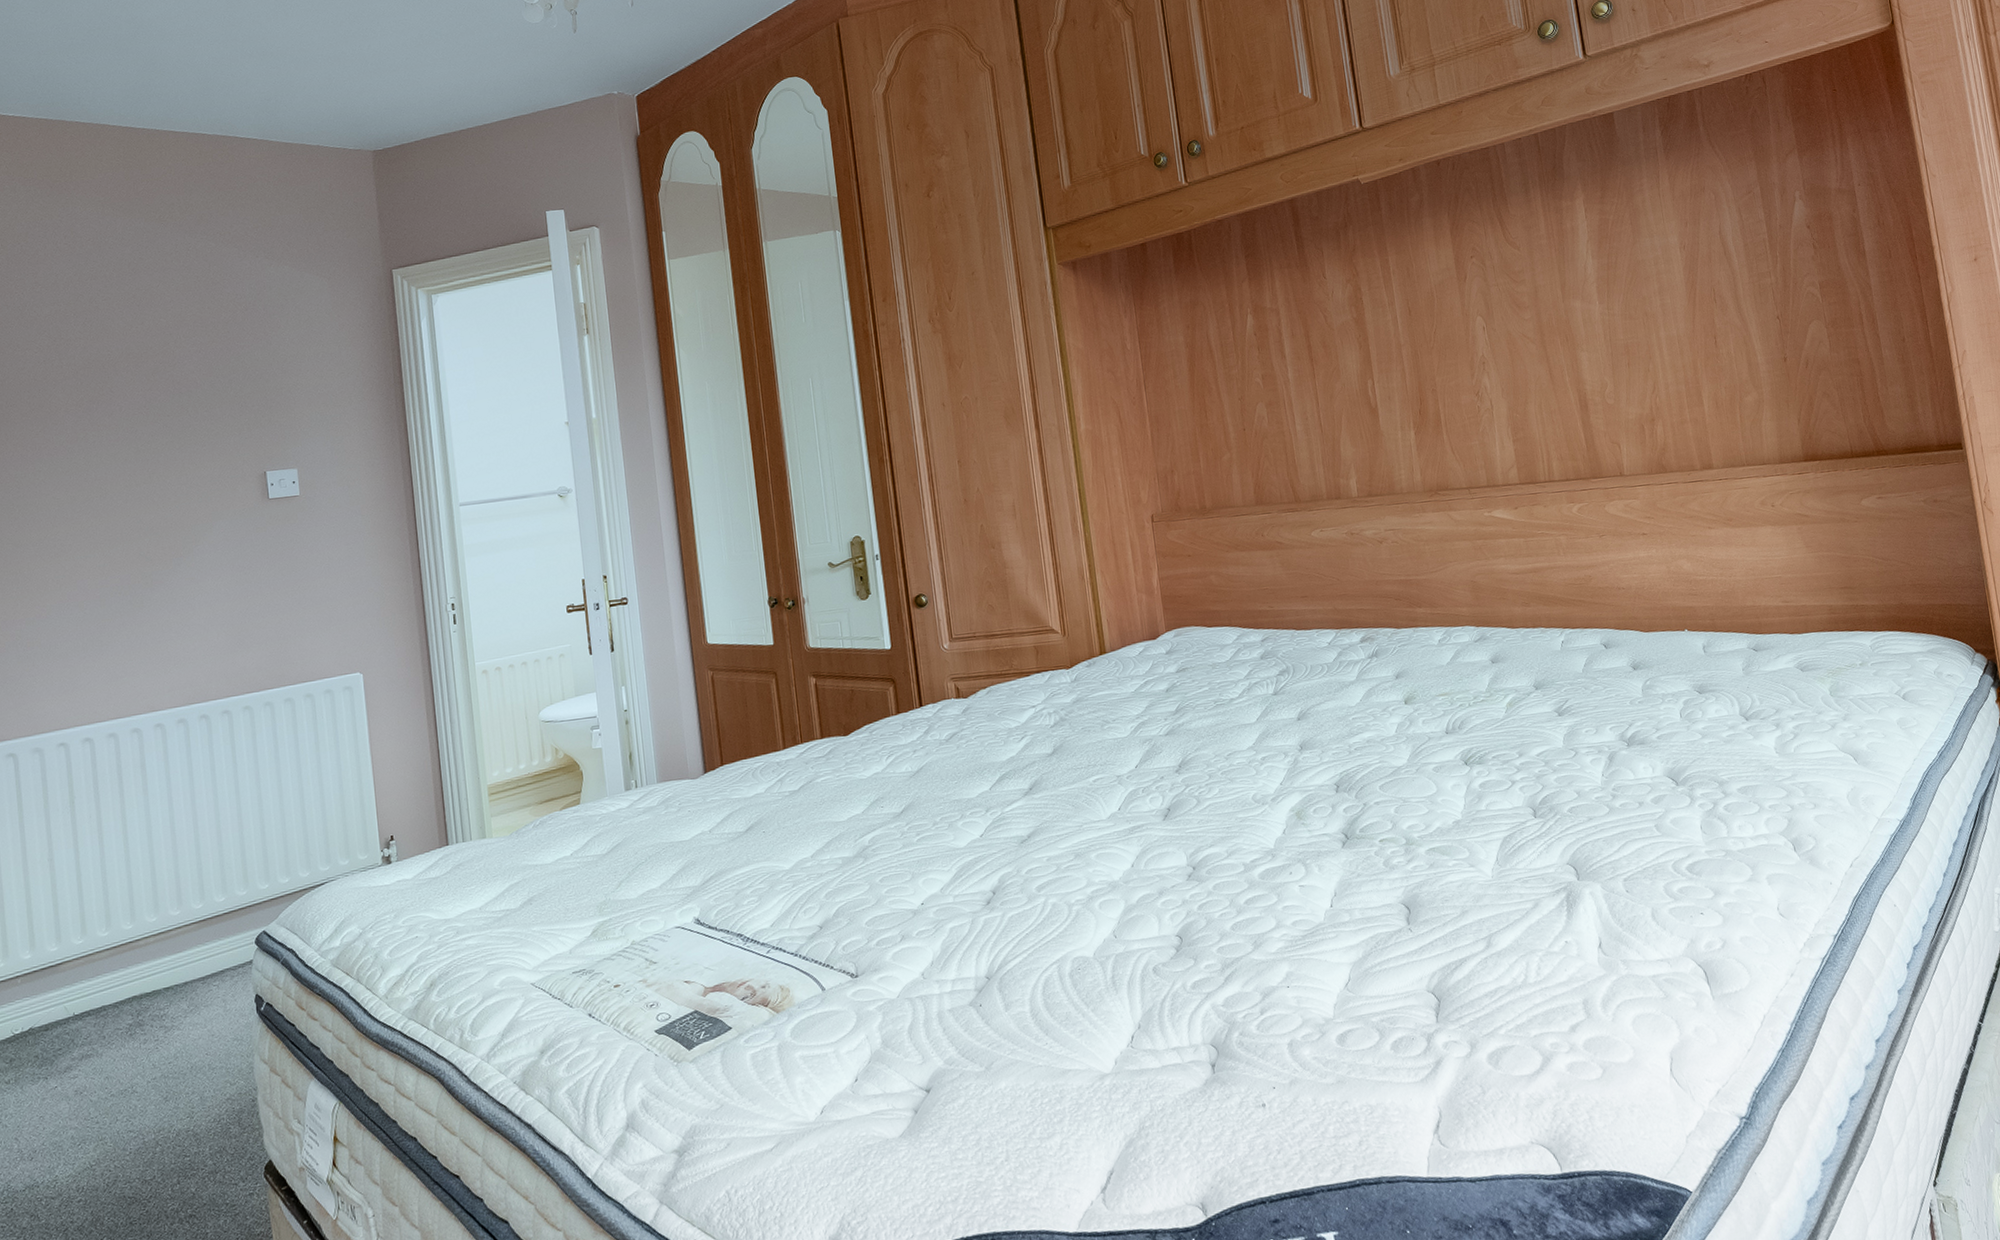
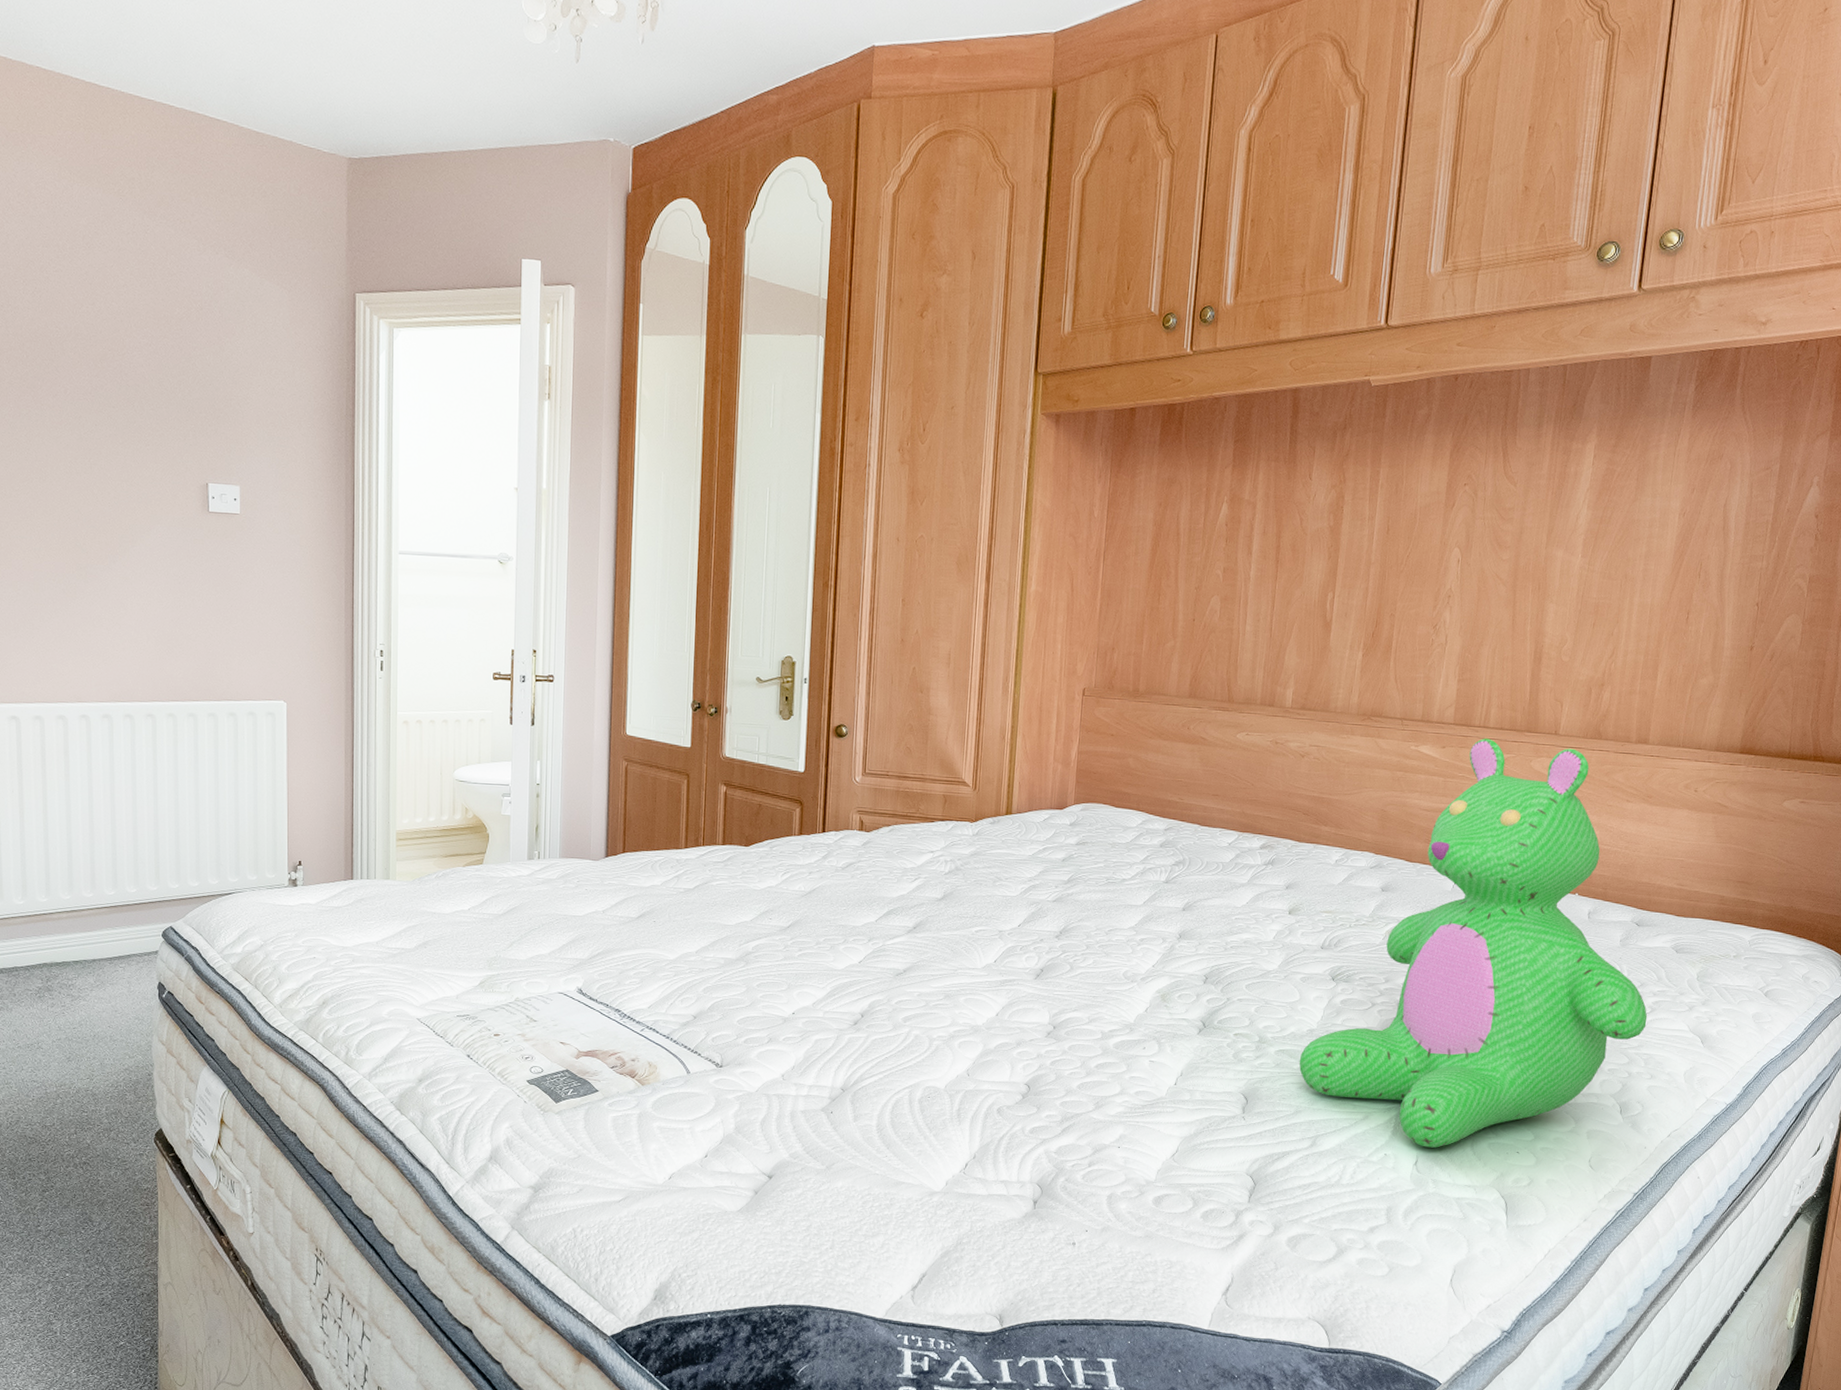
teddy bear: none [1452,486,1794,926] -> present [1299,738,1648,1148]

